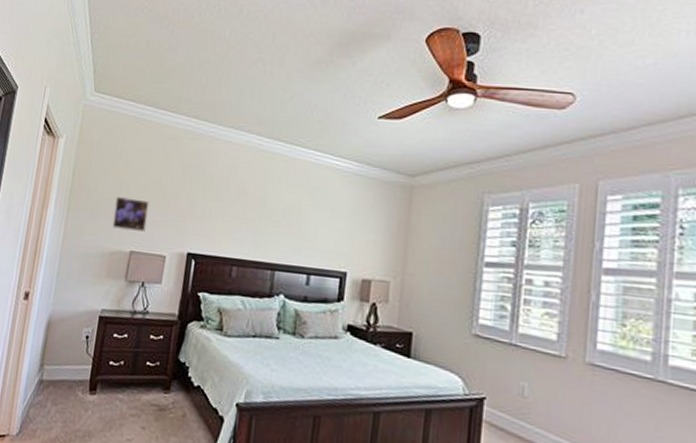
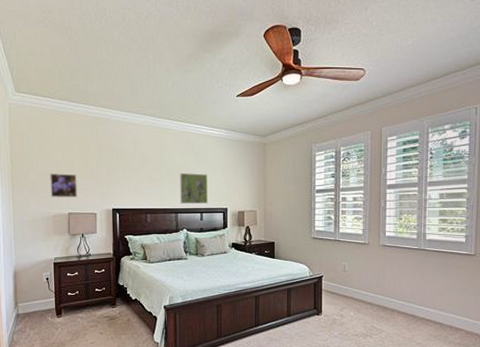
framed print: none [280,215,324,262] -> present [179,173,208,204]

